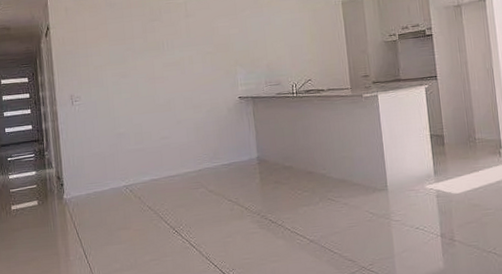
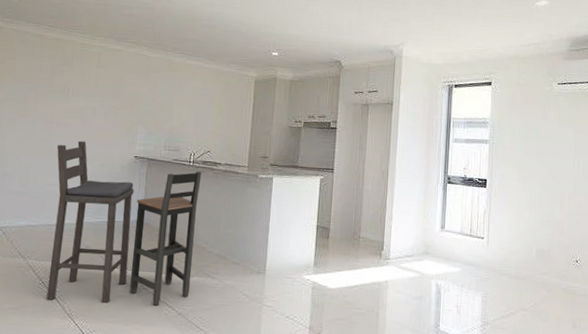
bar stool: none [163,91,255,247] -> present [46,141,134,303]
bar stool: none [249,100,317,238] -> present [129,171,202,307]

